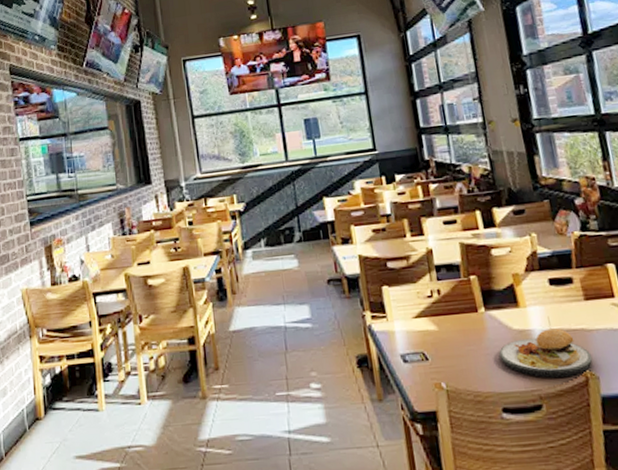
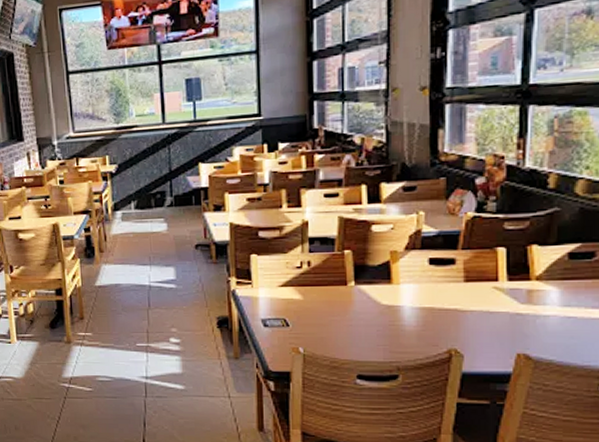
plate: present [499,316,593,378] -> none [363,294,461,352]

